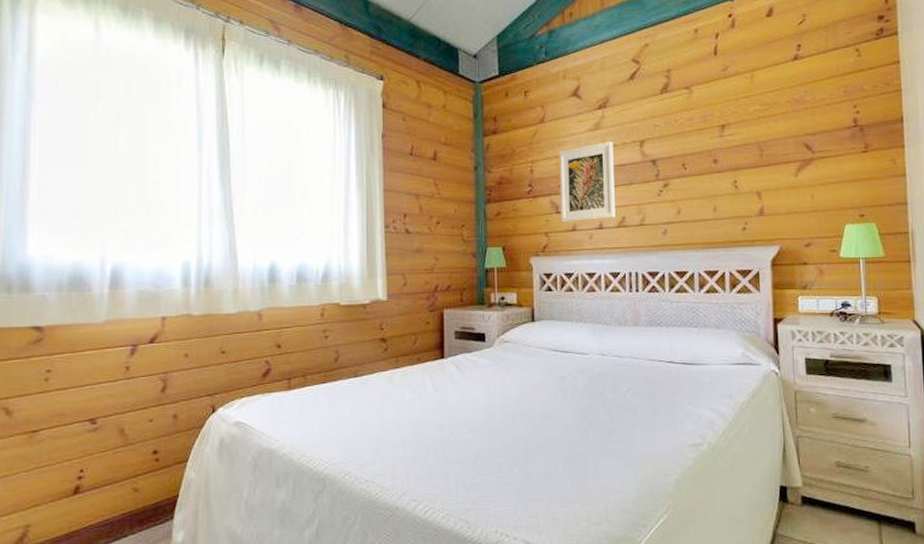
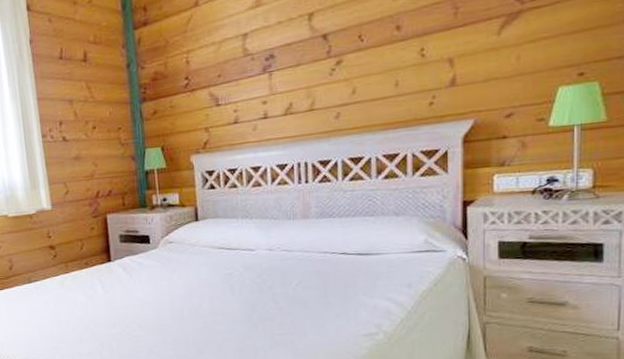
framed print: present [559,142,615,223] -> none [216,19,281,116]

